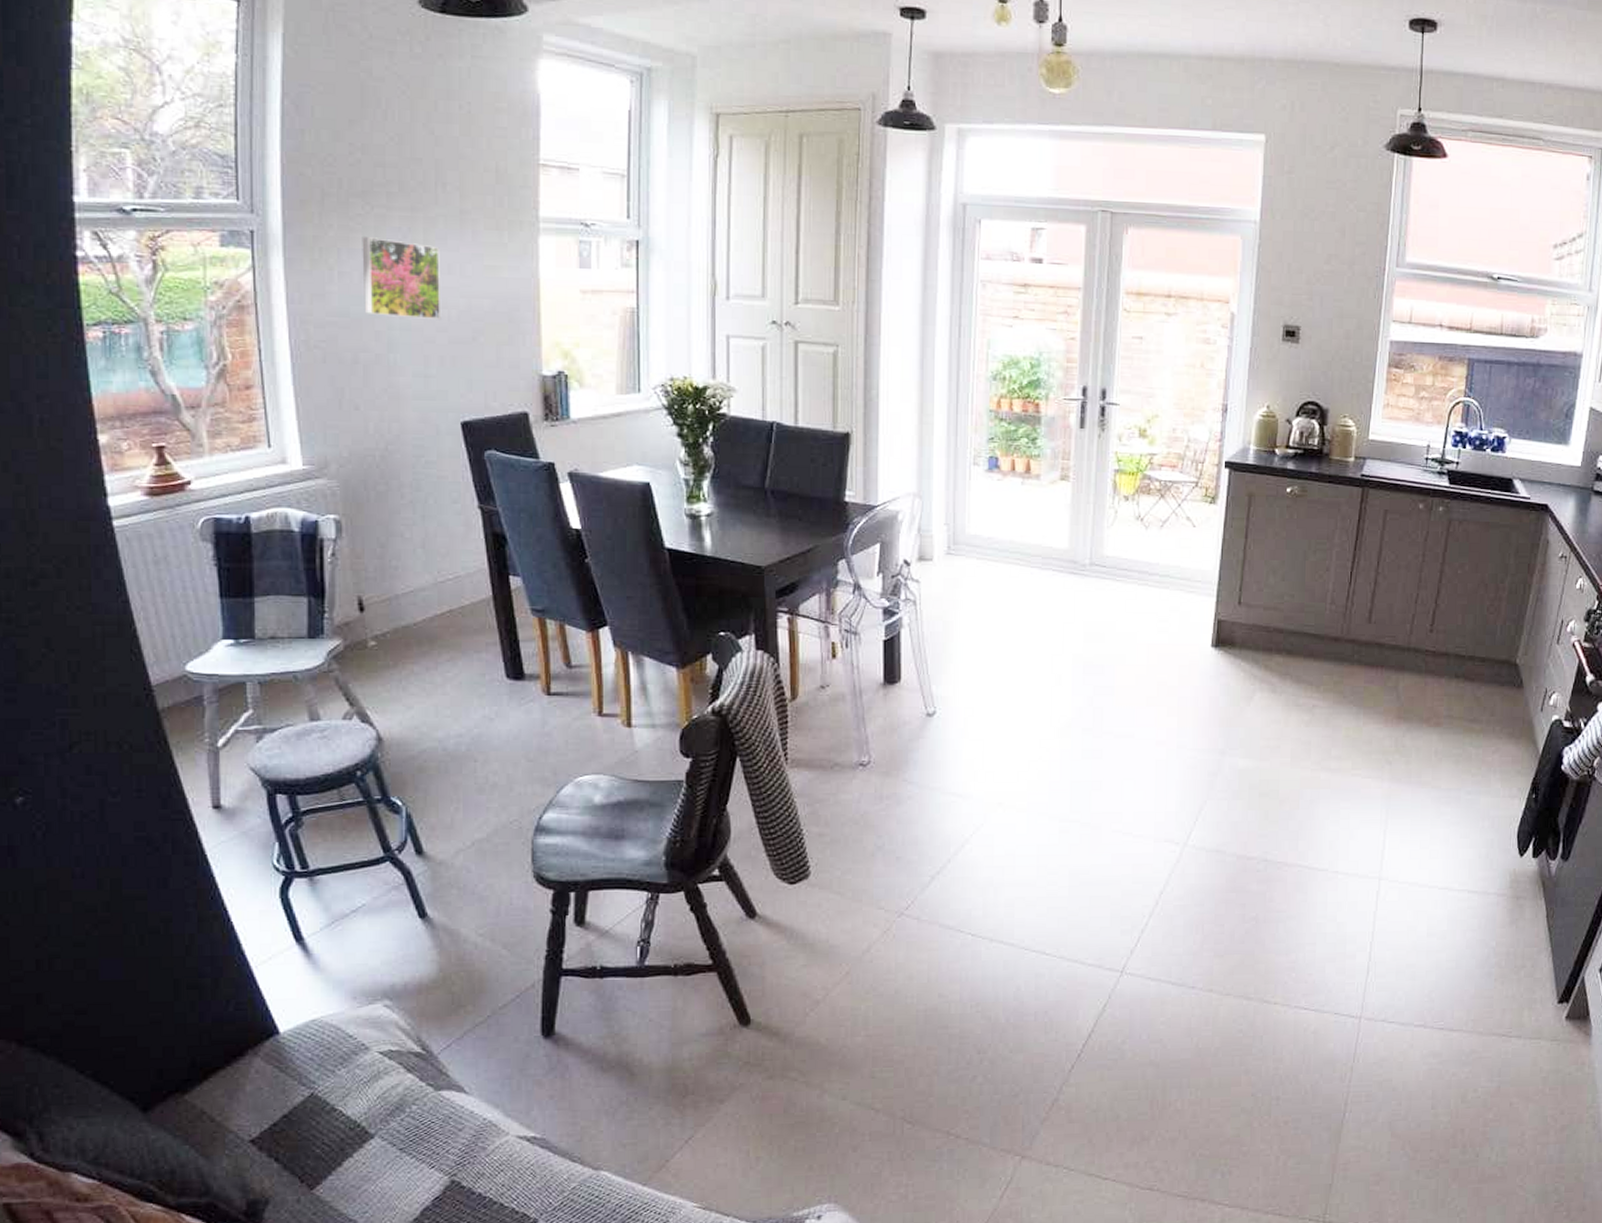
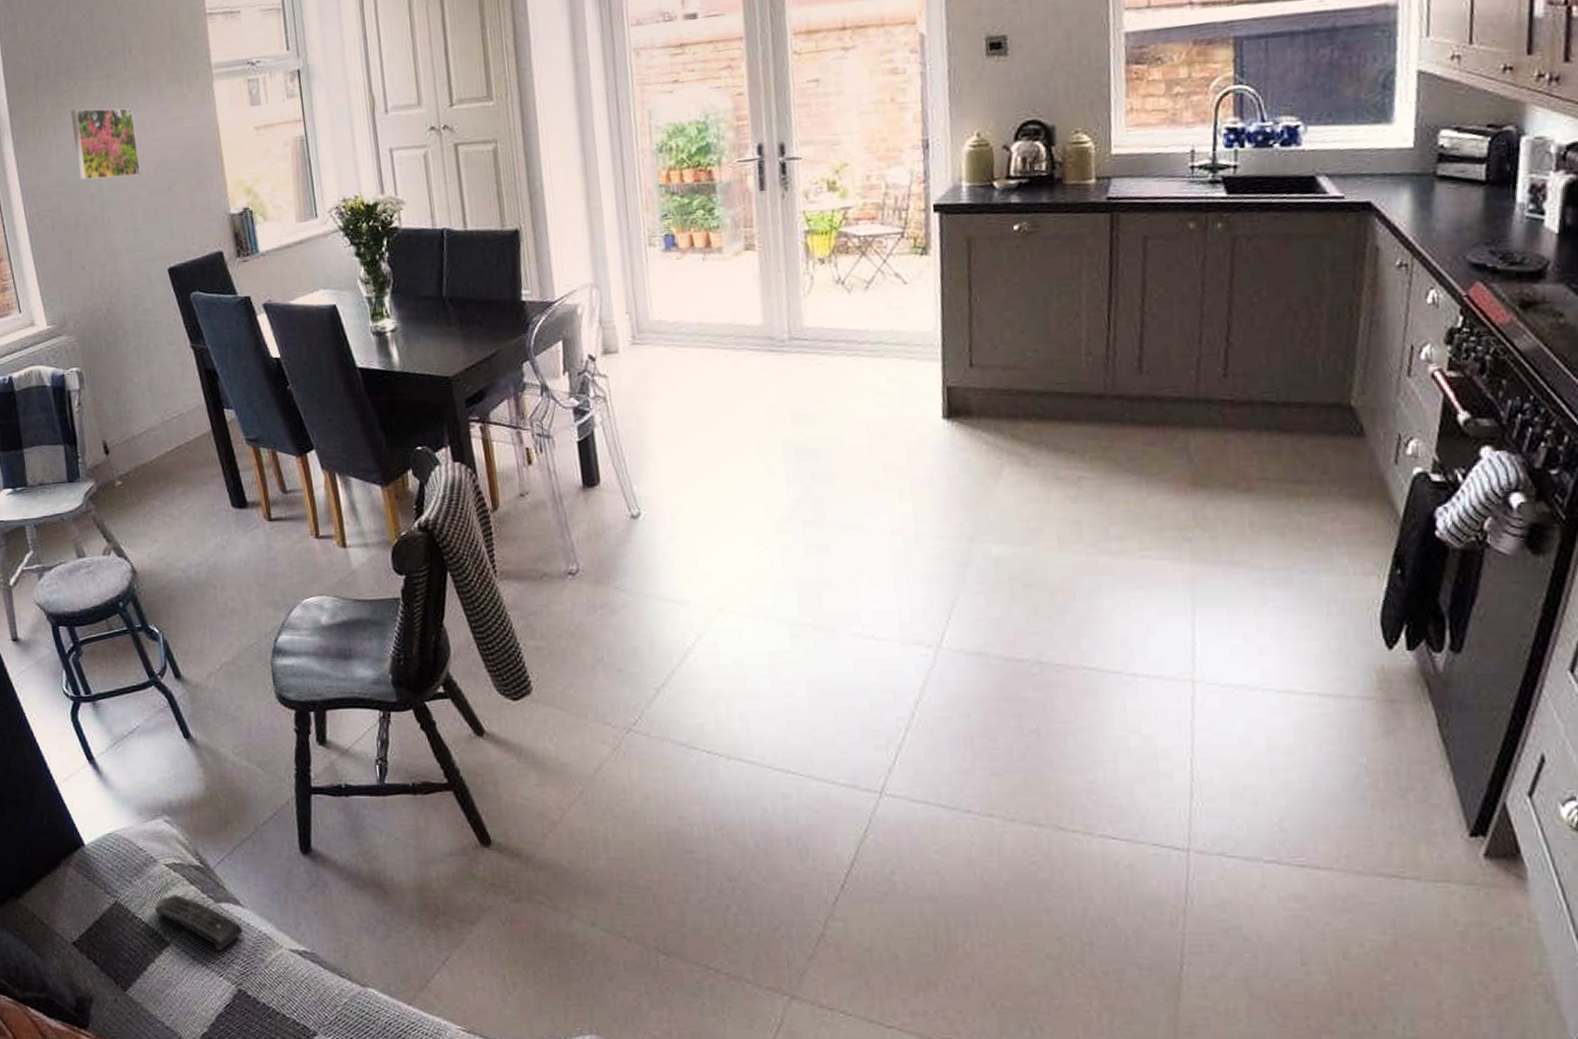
remote control: none [359,1084,464,1141] -> present [154,895,243,950]

